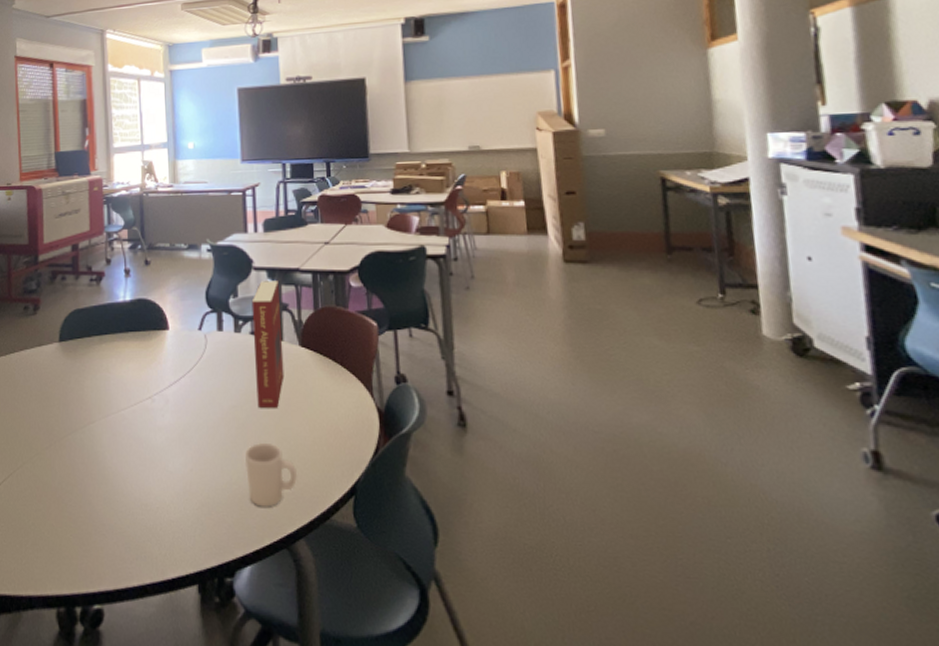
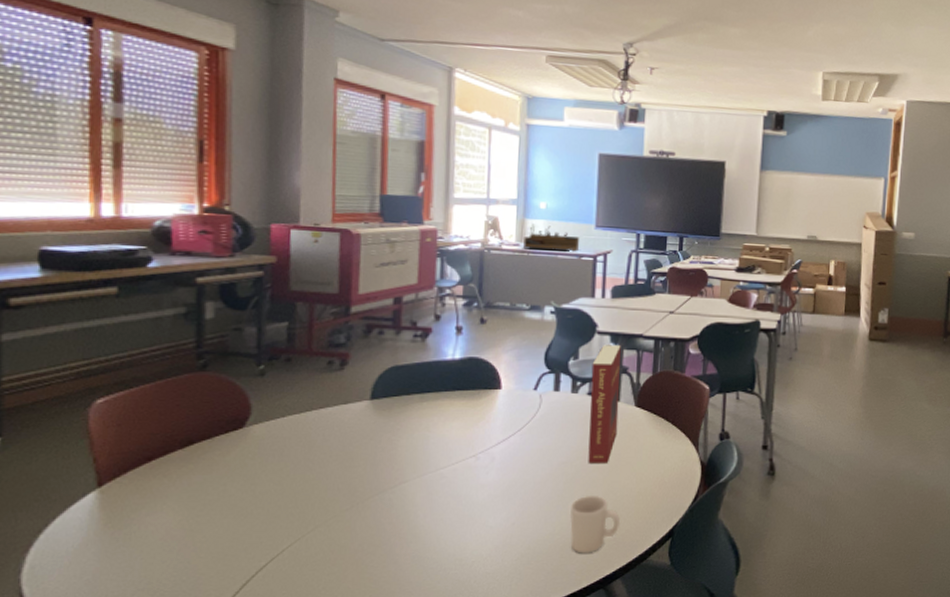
desk organizer: none [177,164,227,190] -> present [523,223,579,253]

